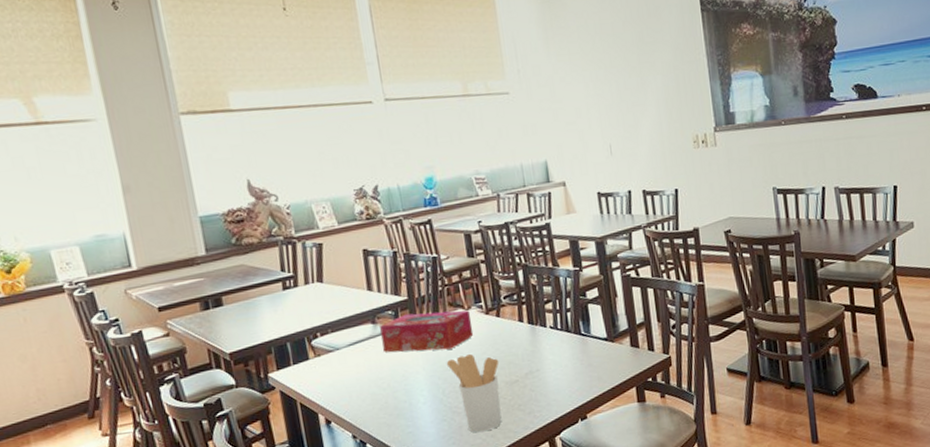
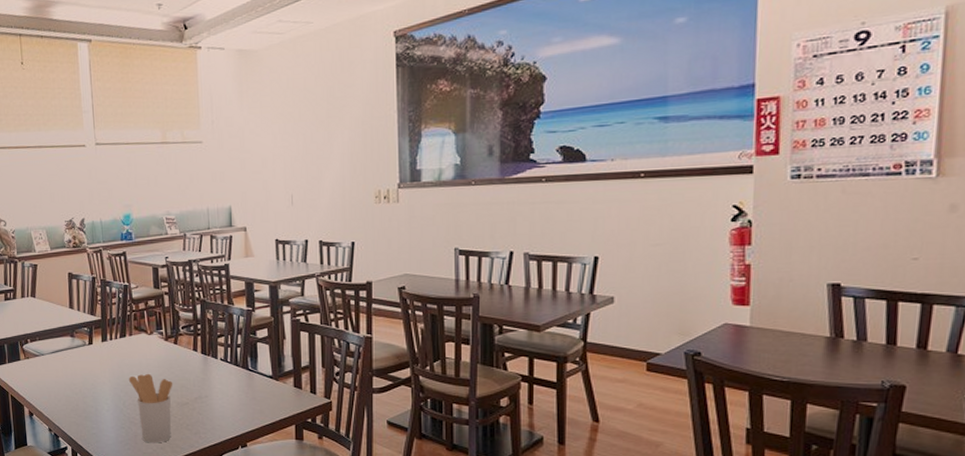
tissue box: present [380,310,474,353] -> none [77,332,153,367]

